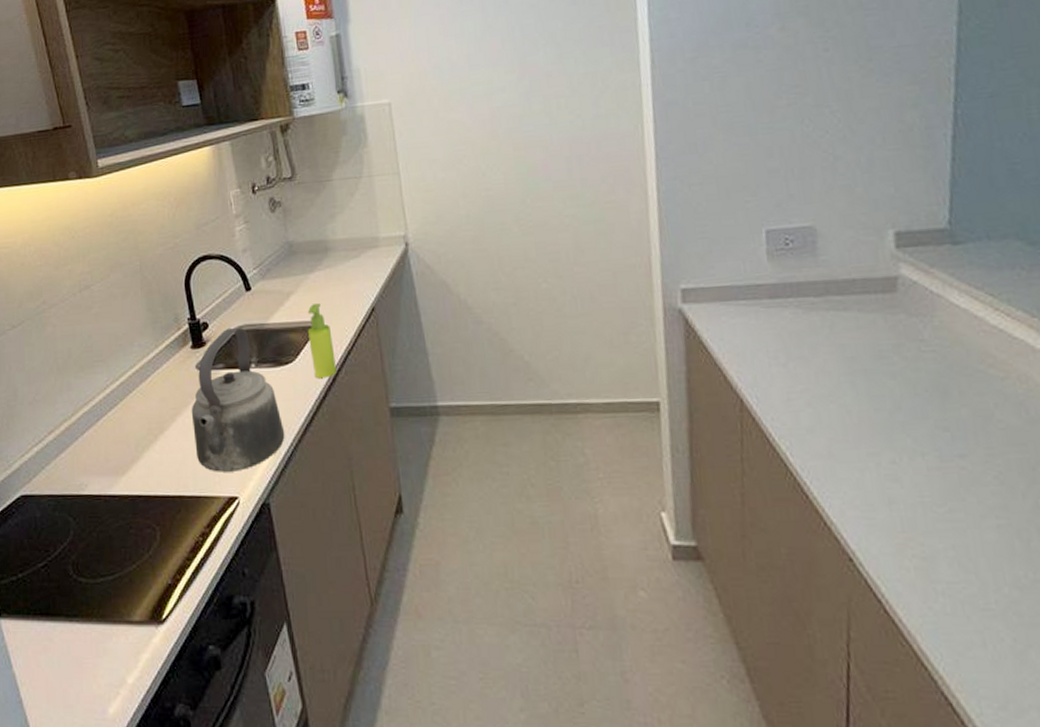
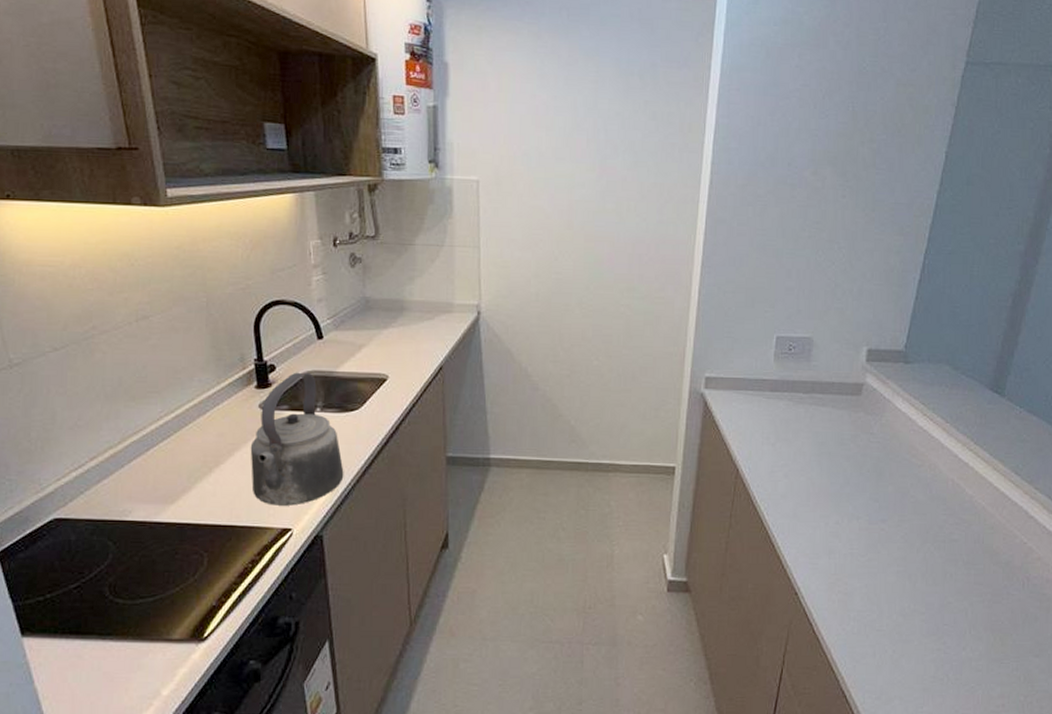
soap dispenser: present [307,303,336,379] -> none [375,358,400,427]

